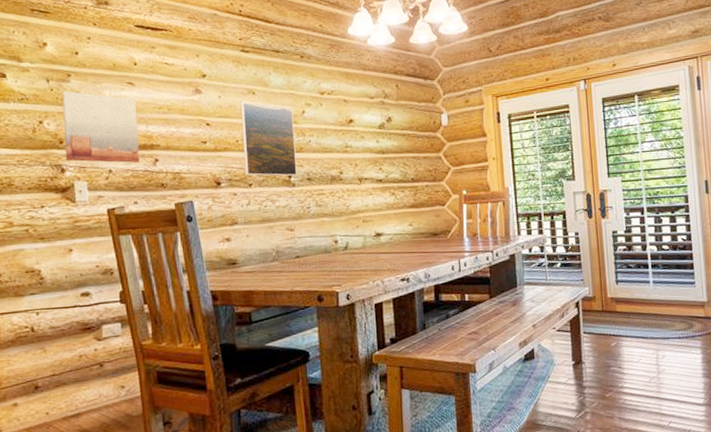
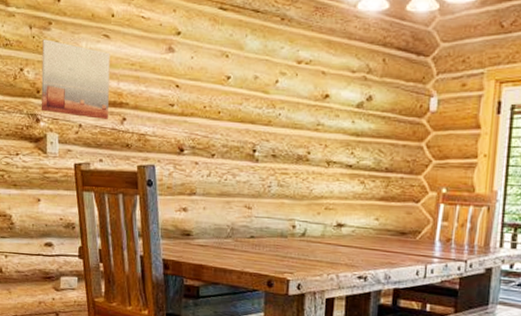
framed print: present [240,101,297,177] -> none [208,64,266,151]

